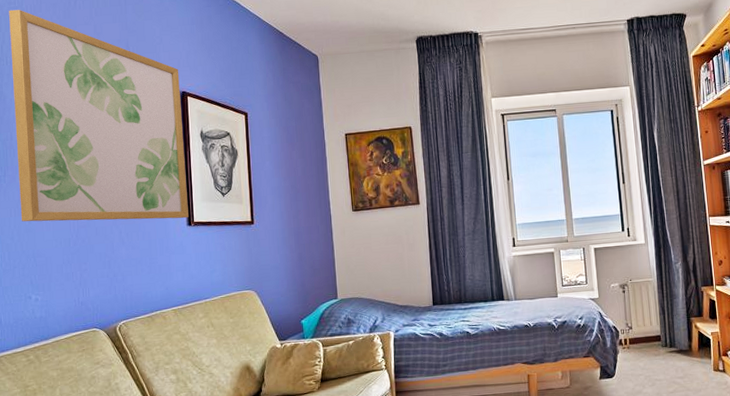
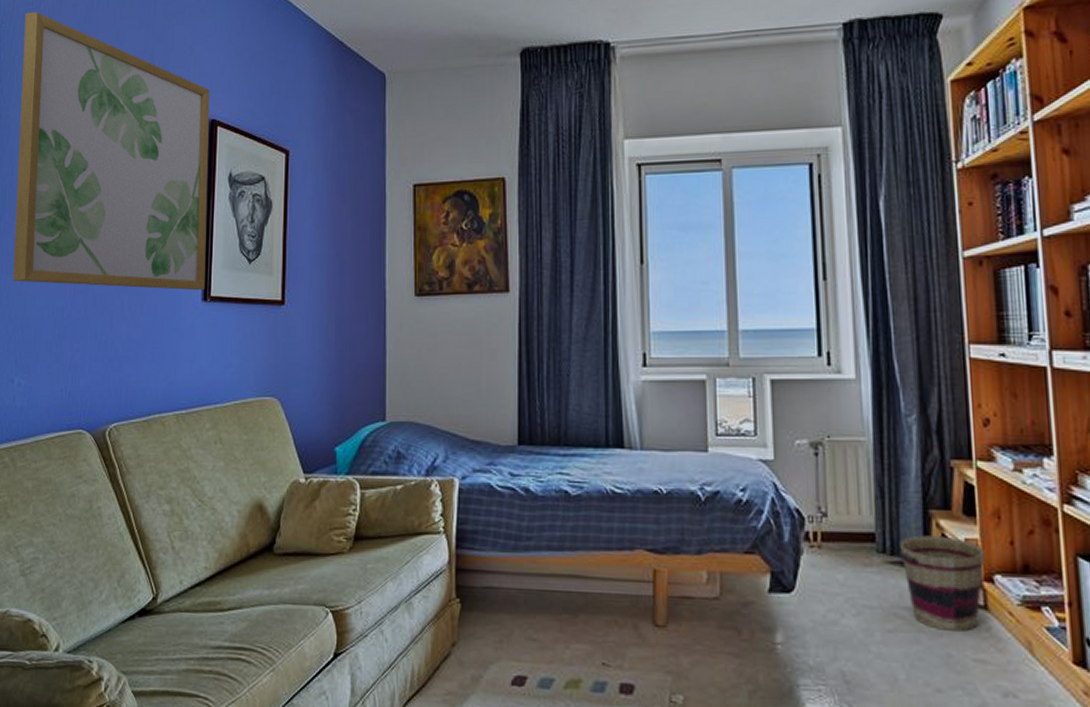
basket: none [674,332,722,388] -> present [899,535,985,632]

